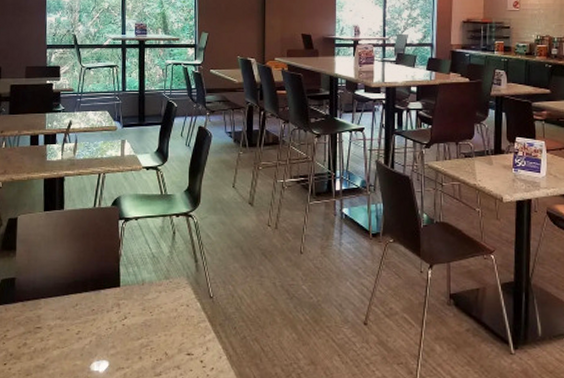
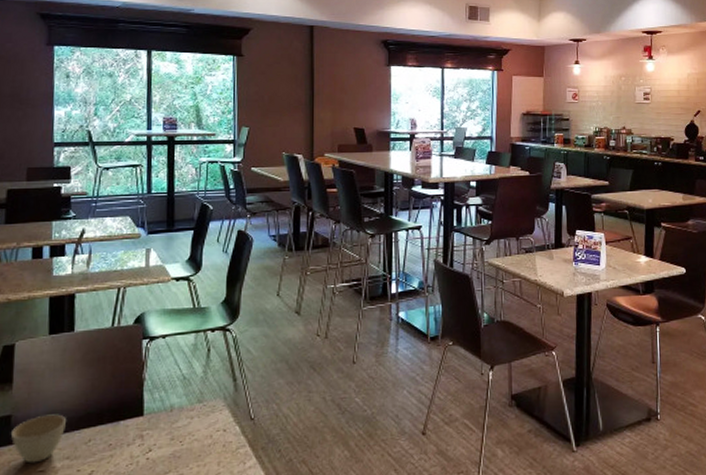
cup: none [15,279,58,320] -> present [11,414,66,464]

